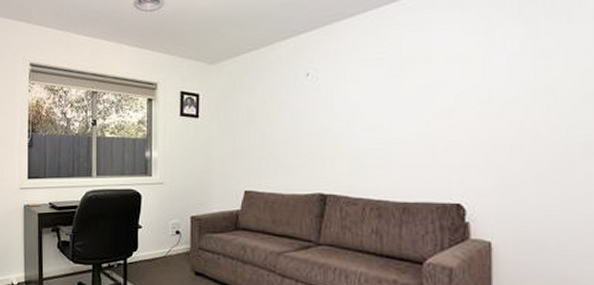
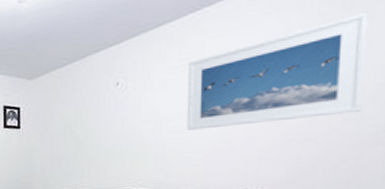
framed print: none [383,16,571,130] -> present [186,12,368,130]

